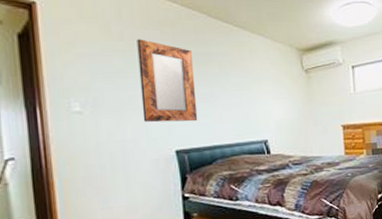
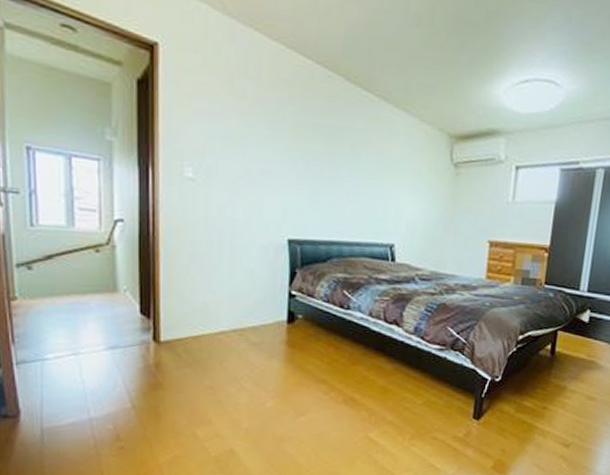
home mirror: present [137,39,198,123] -> none [257,99,321,209]

